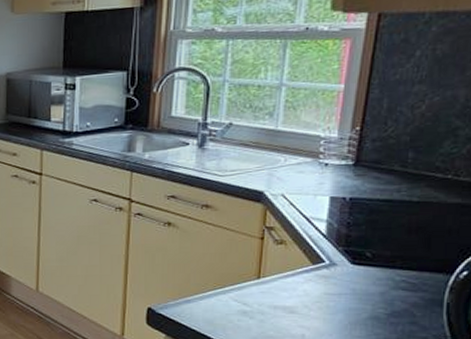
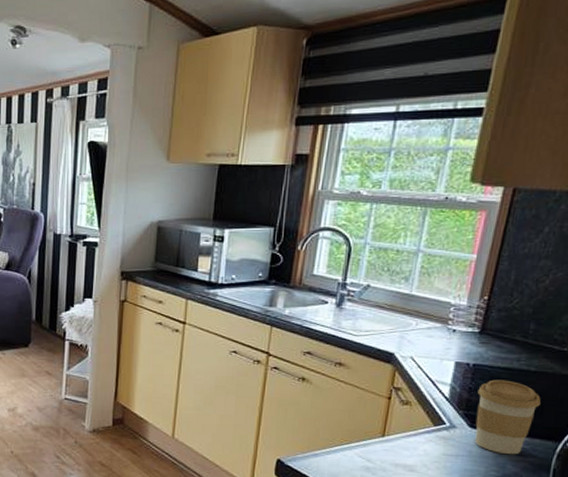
coffee cup: none [357,212,427,291] -> present [474,379,541,455]

